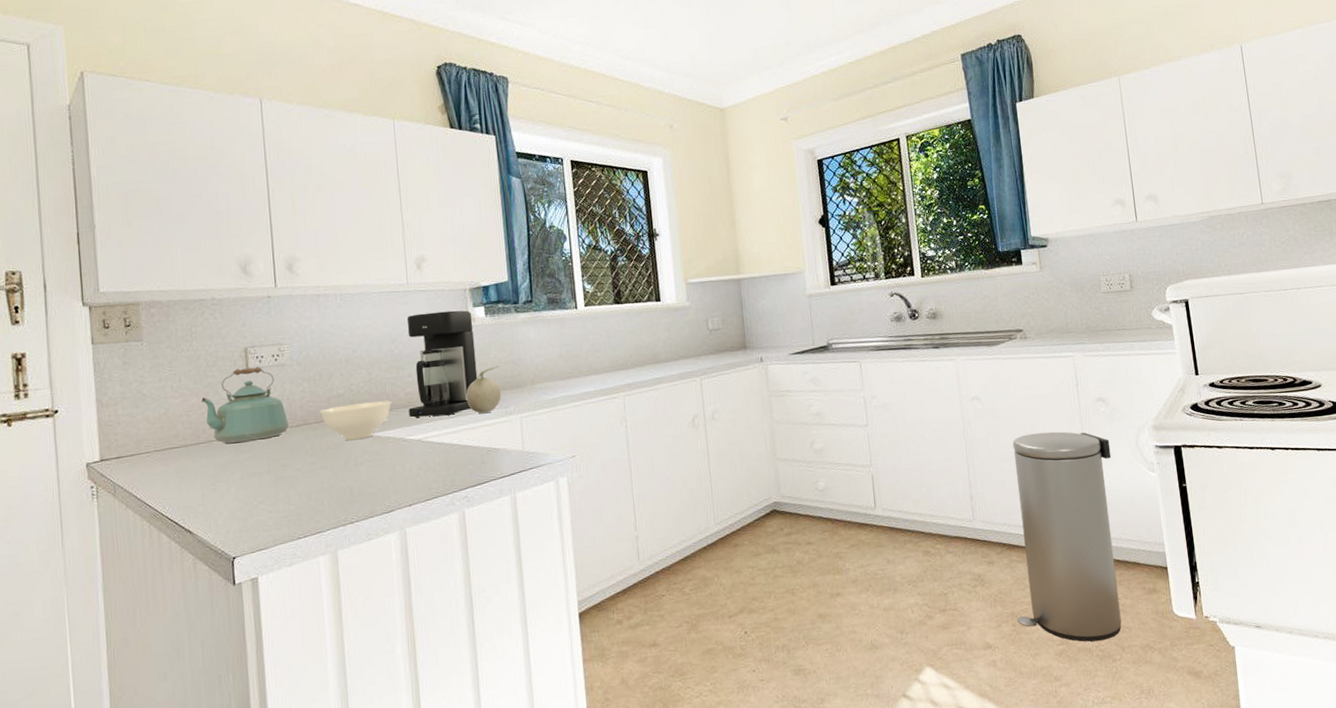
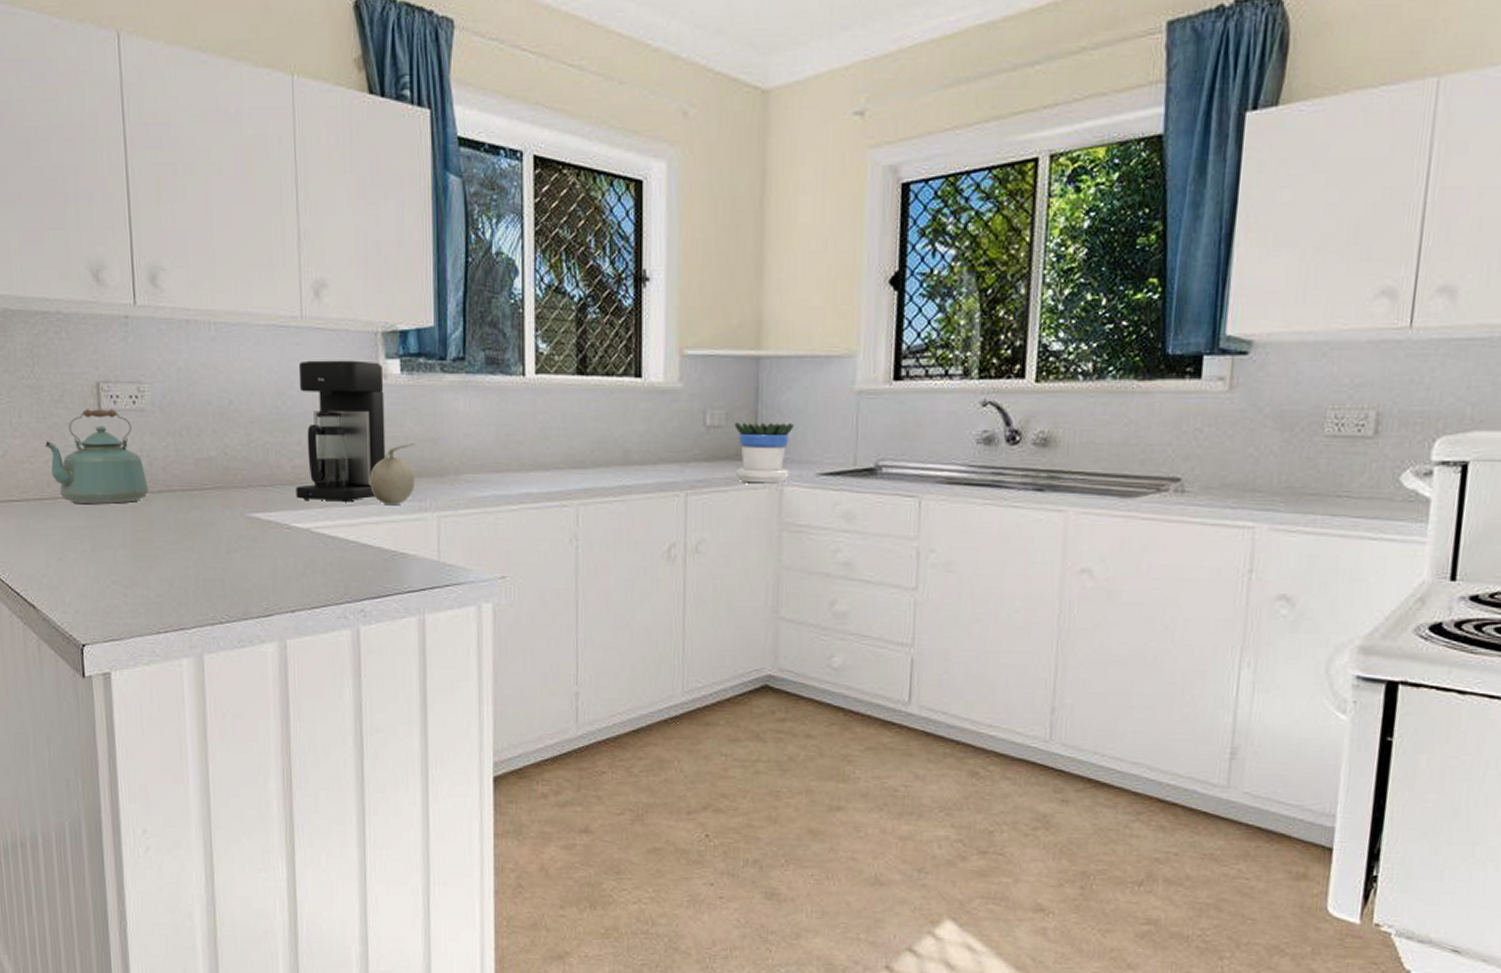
bowl: present [319,400,392,441] -> none [185,472,276,520]
flowerpot: none [728,321,771,366] -> present [734,421,794,484]
pedal bin: present [1012,431,1122,642] -> none [1087,633,1284,929]

